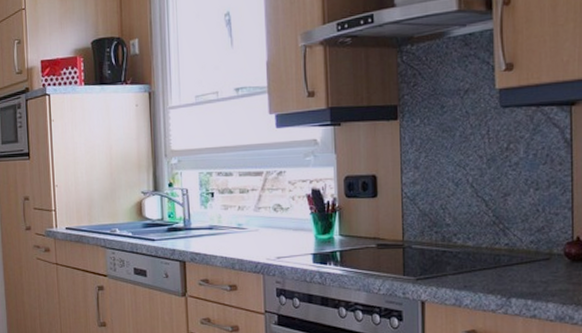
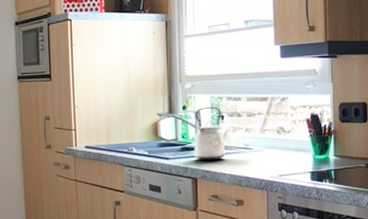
kettle: none [181,182,222,242] -> present [194,106,231,161]

